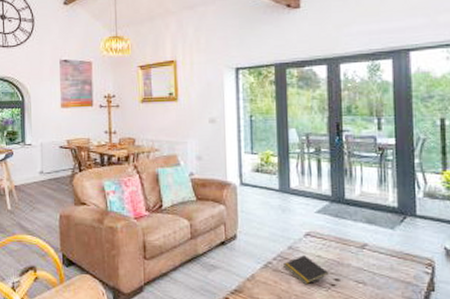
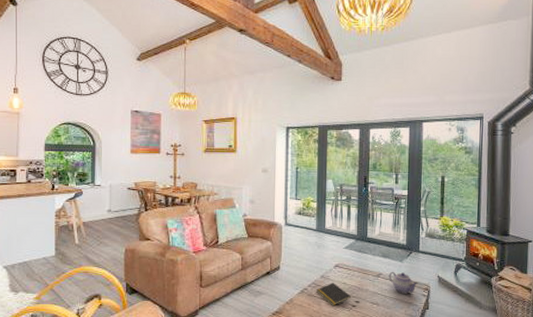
teapot: none [377,241,418,271] -> present [389,271,418,294]

